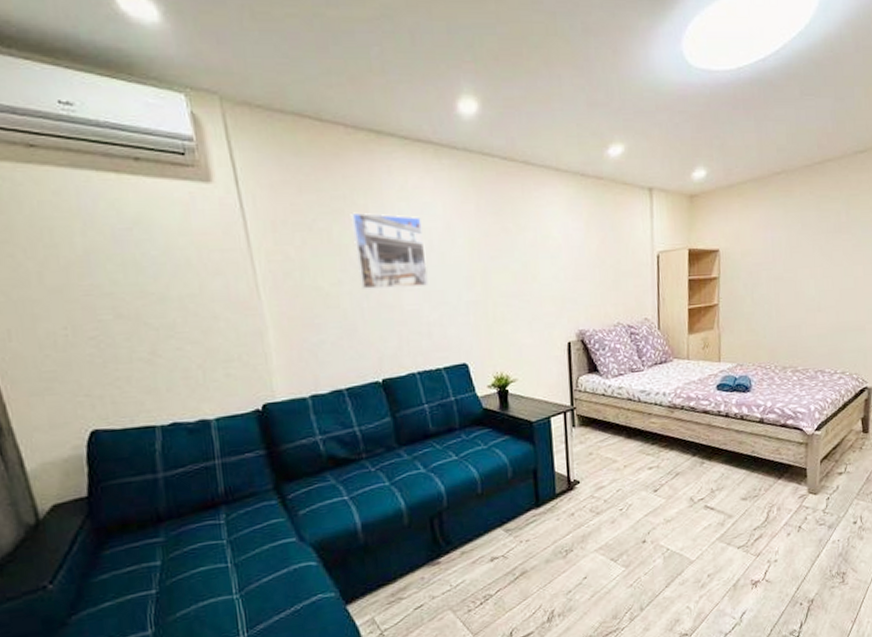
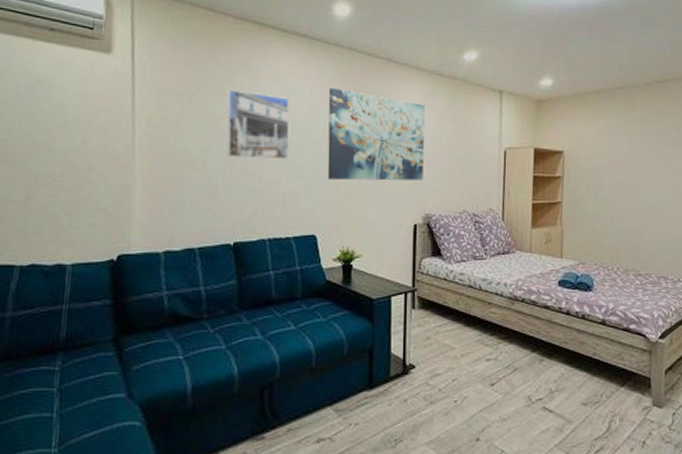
wall art: none [462,200,574,303] -> present [327,87,425,181]

